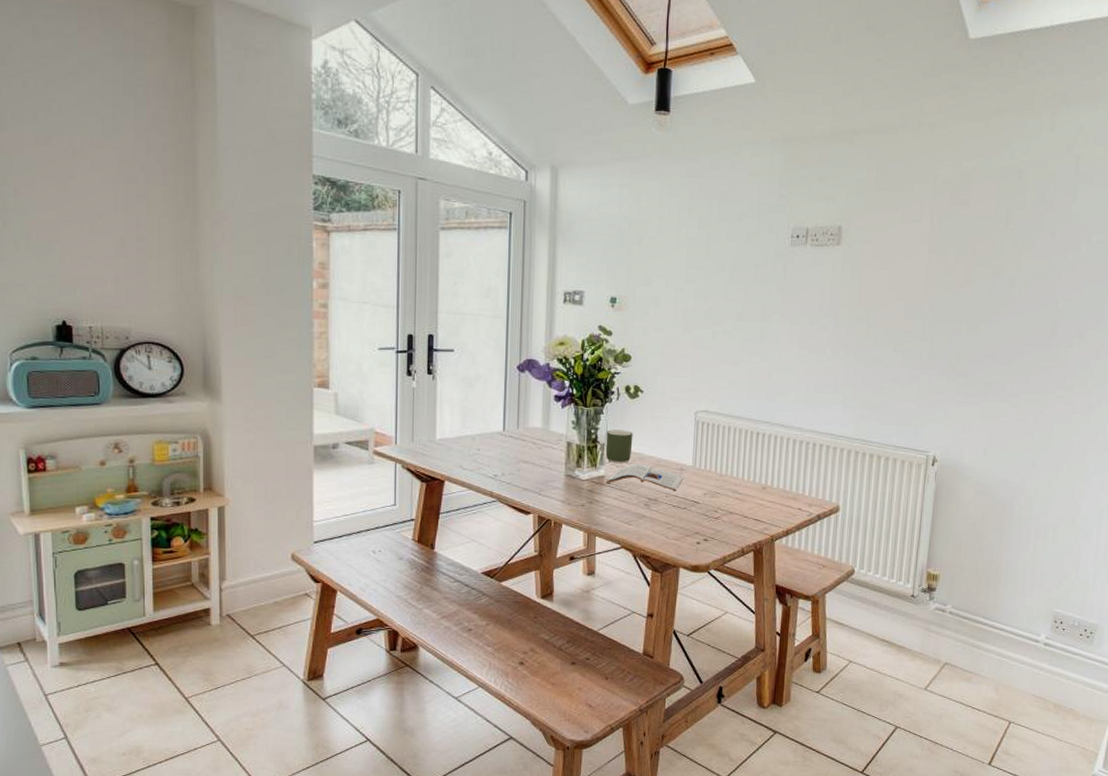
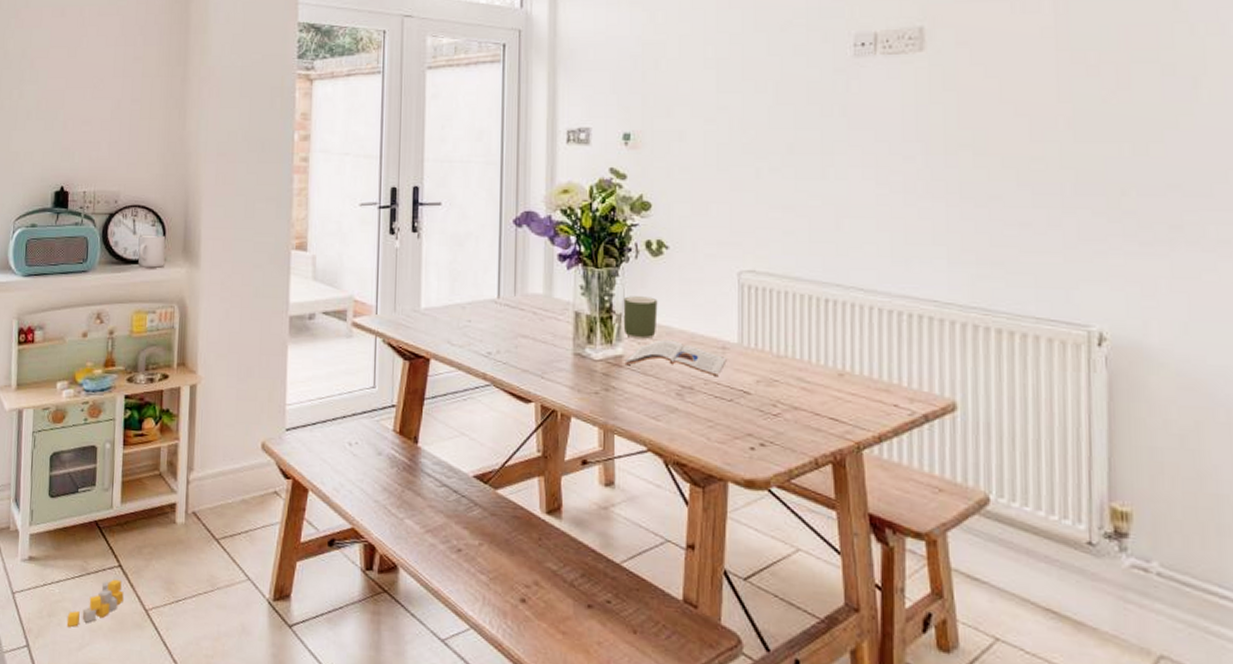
toy blocks: none [105,675,162,718] -> present [66,579,124,627]
cup: none [155,370,184,402] -> present [138,234,166,268]

